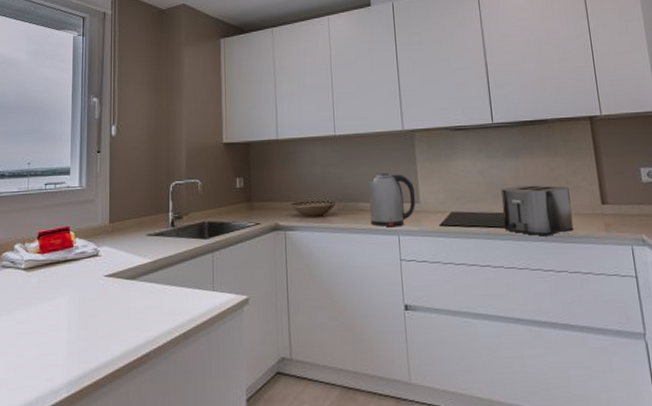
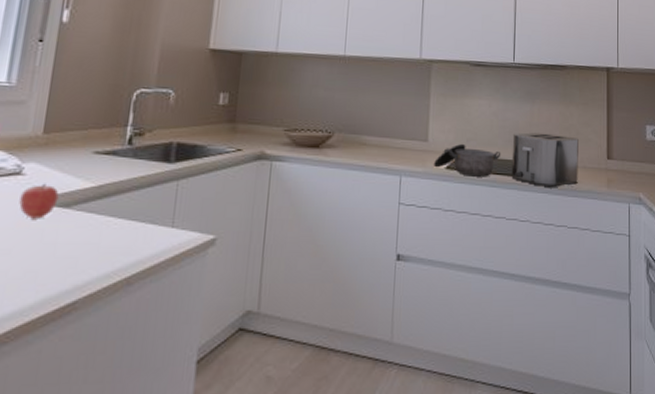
fruit: none [100,261,126,290] -> present [19,183,59,219]
kettle: present [367,173,416,228] -> none [371,104,425,167]
cooking pot: none [427,201,492,231] -> present [433,143,501,177]

